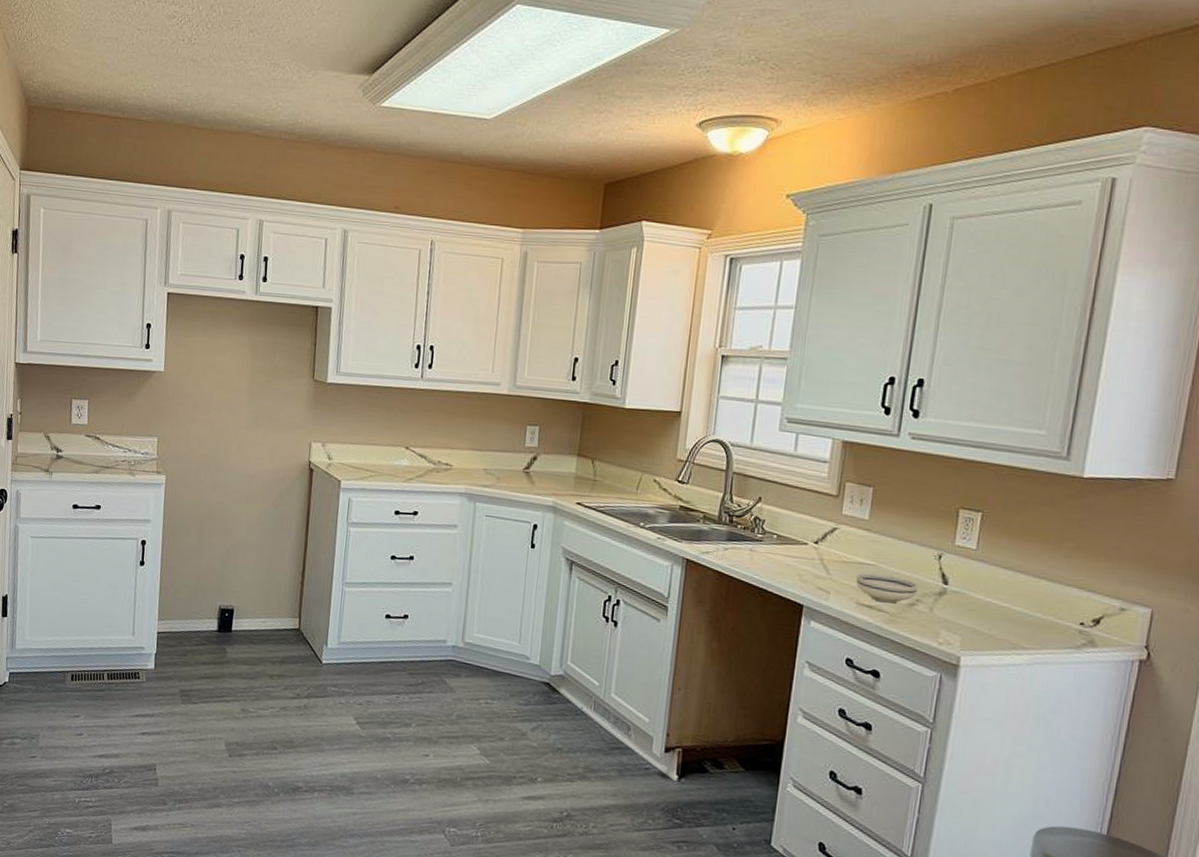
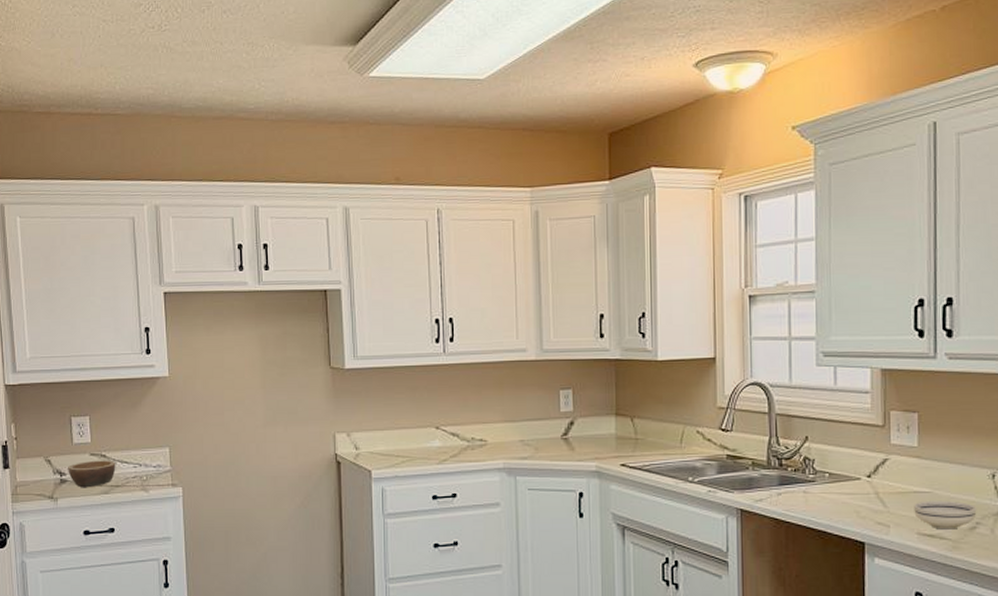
bowl: none [64,441,108,466] -> present [68,460,116,487]

